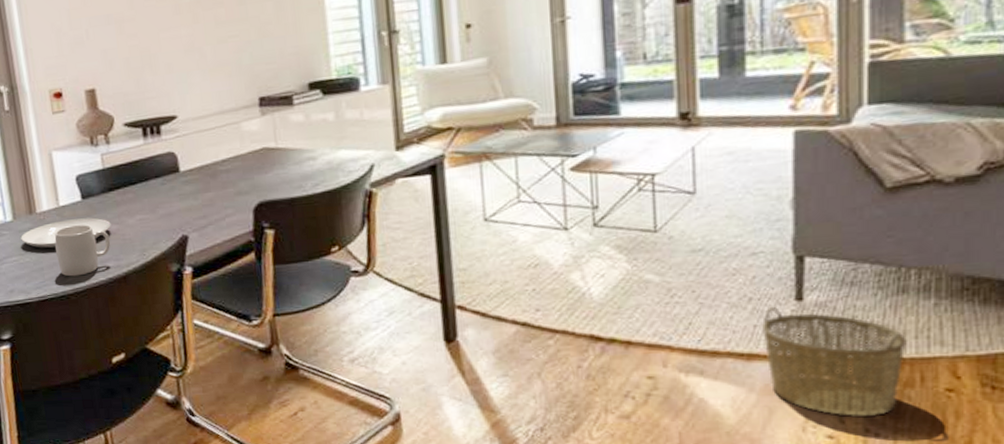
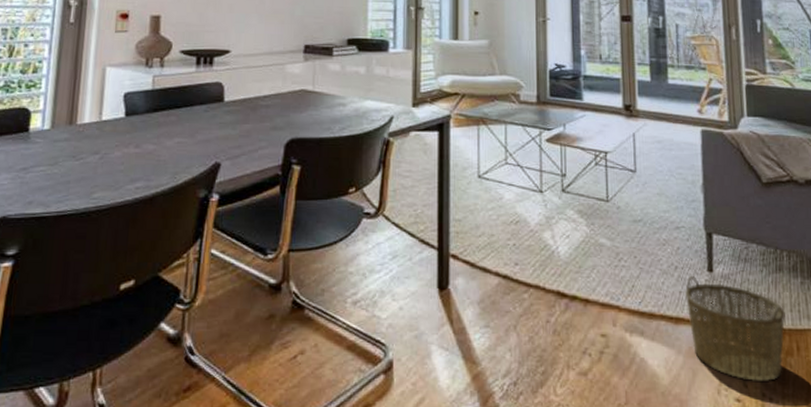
plate: present [21,217,111,249] -> none [54,135,149,162]
mug: present [54,224,111,277] -> none [86,141,145,193]

